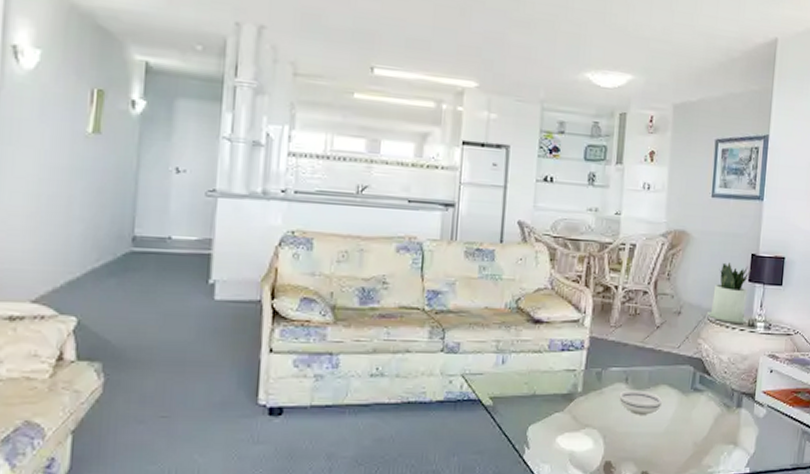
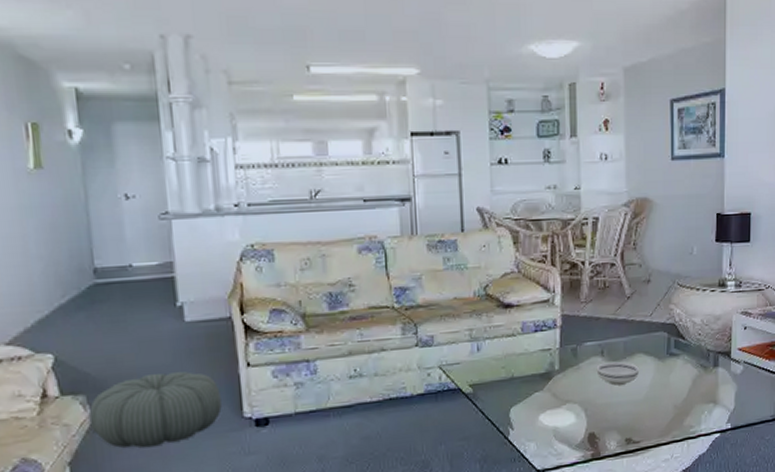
pouf: none [100,349,238,425] -> present [89,371,222,448]
planter: present [706,262,752,324] -> none [676,225,718,286]

